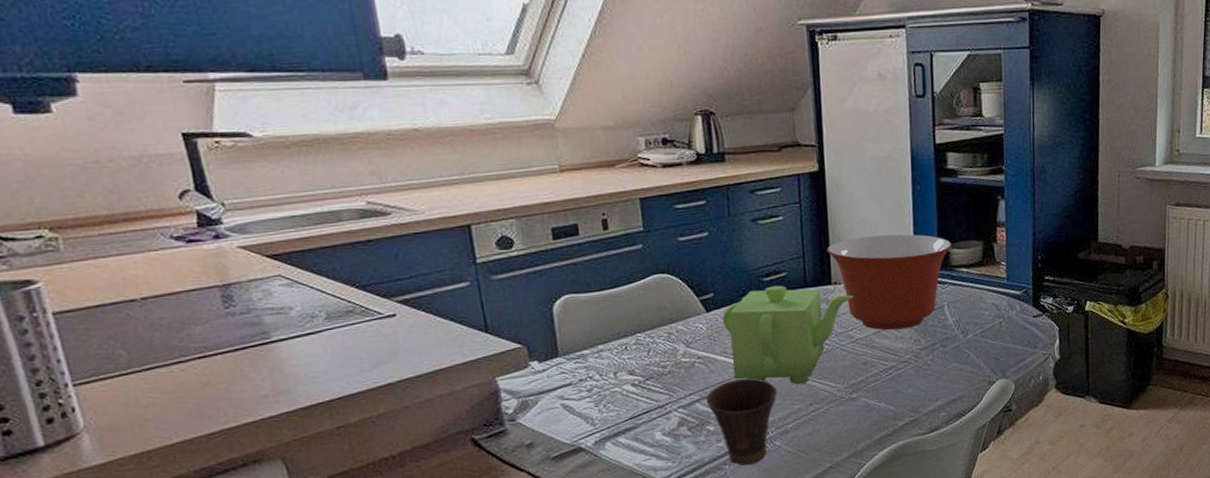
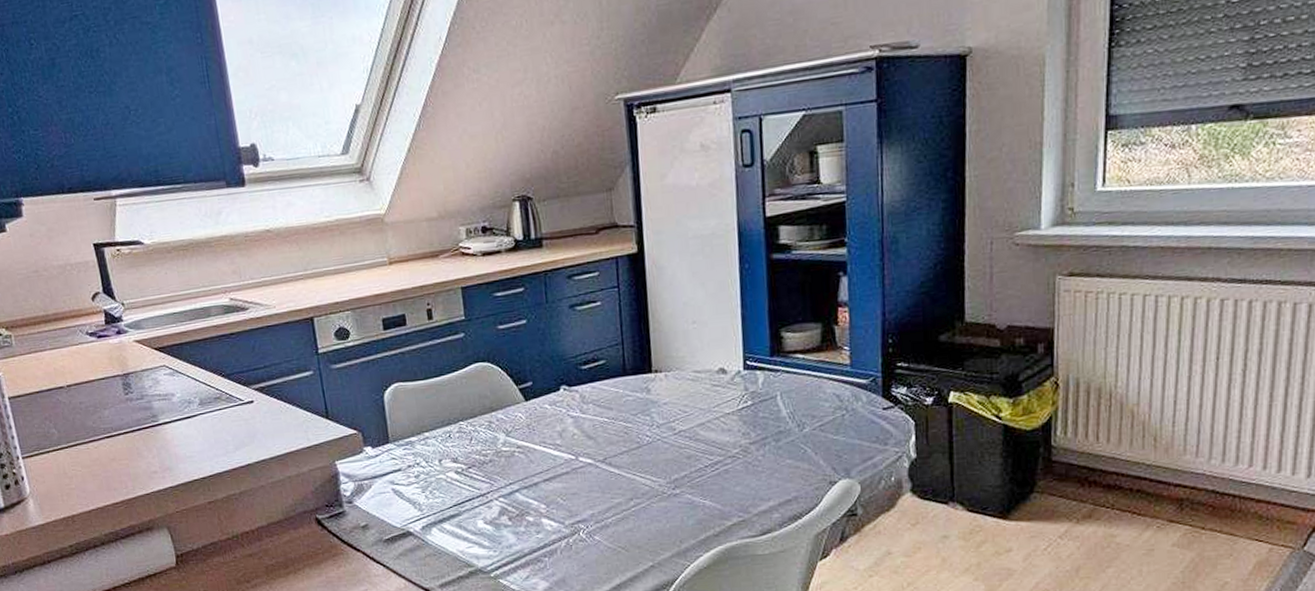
cup: present [706,378,777,466] -> none [525,469,596,560]
teapot: present [722,285,854,385] -> none [541,373,676,478]
mixing bowl: present [827,234,951,331] -> none [647,317,785,422]

